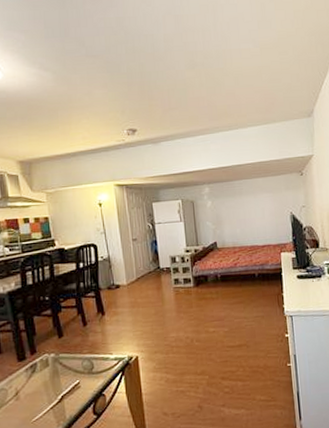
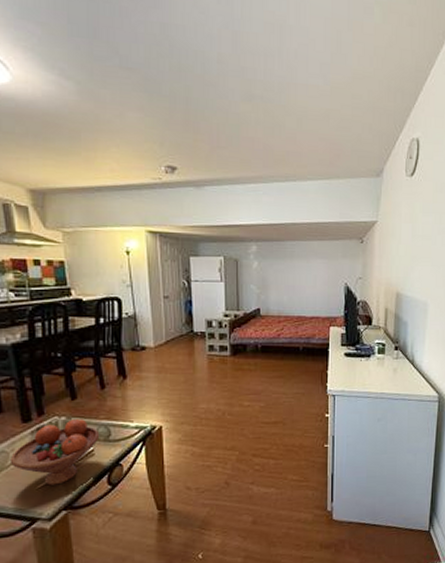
fruit bowl: none [8,354,85,418] -> present [9,419,100,485]

